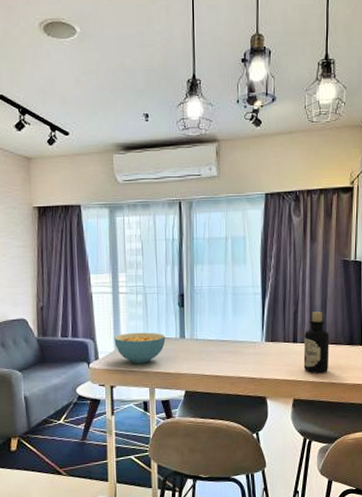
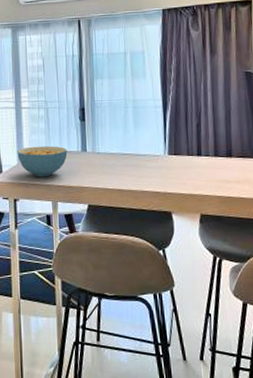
bottle: present [303,311,329,374] -> none [209,124,237,188]

